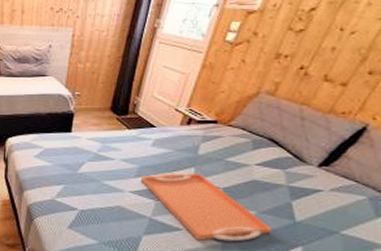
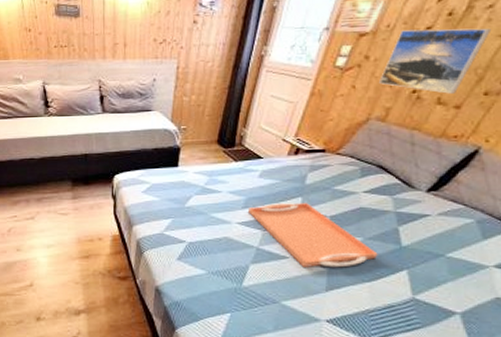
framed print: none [267,10,372,72] -> present [378,28,492,94]

